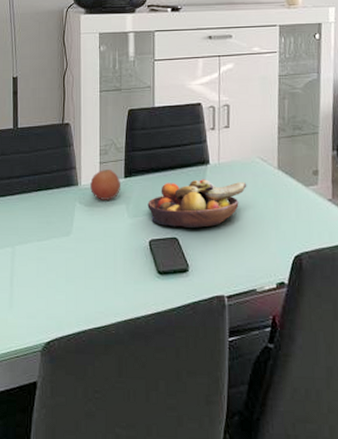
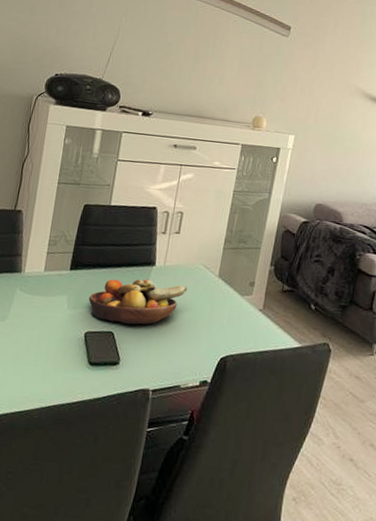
fruit: present [90,170,120,200] -> none [33,260,65,290]

